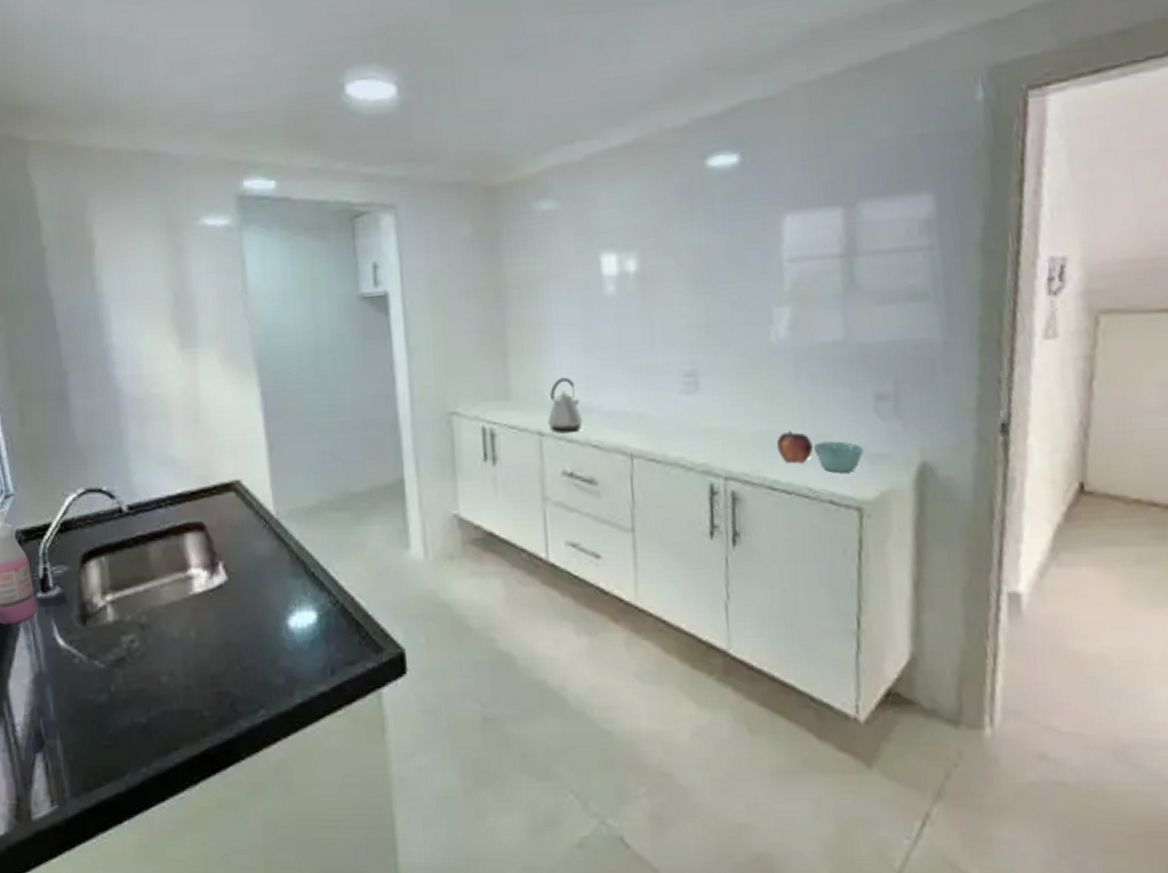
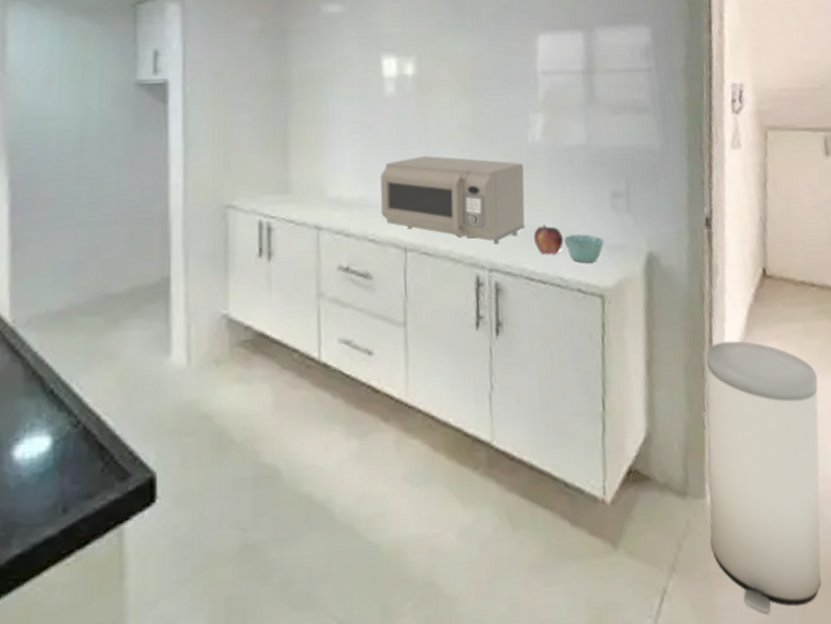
kettle: present [547,377,583,435] -> none [326,172,360,229]
microwave: none [603,358,767,452] -> present [380,156,525,245]
pedal bin: none [987,564,1151,856] -> present [706,340,822,615]

